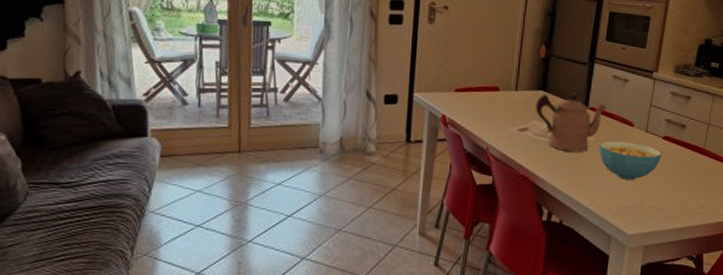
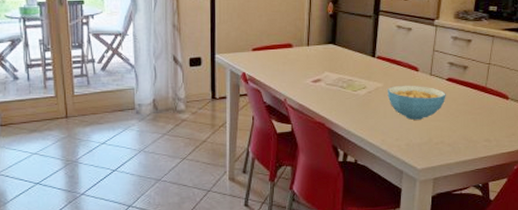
coffeepot: present [536,92,607,152] -> none [327,44,393,98]

